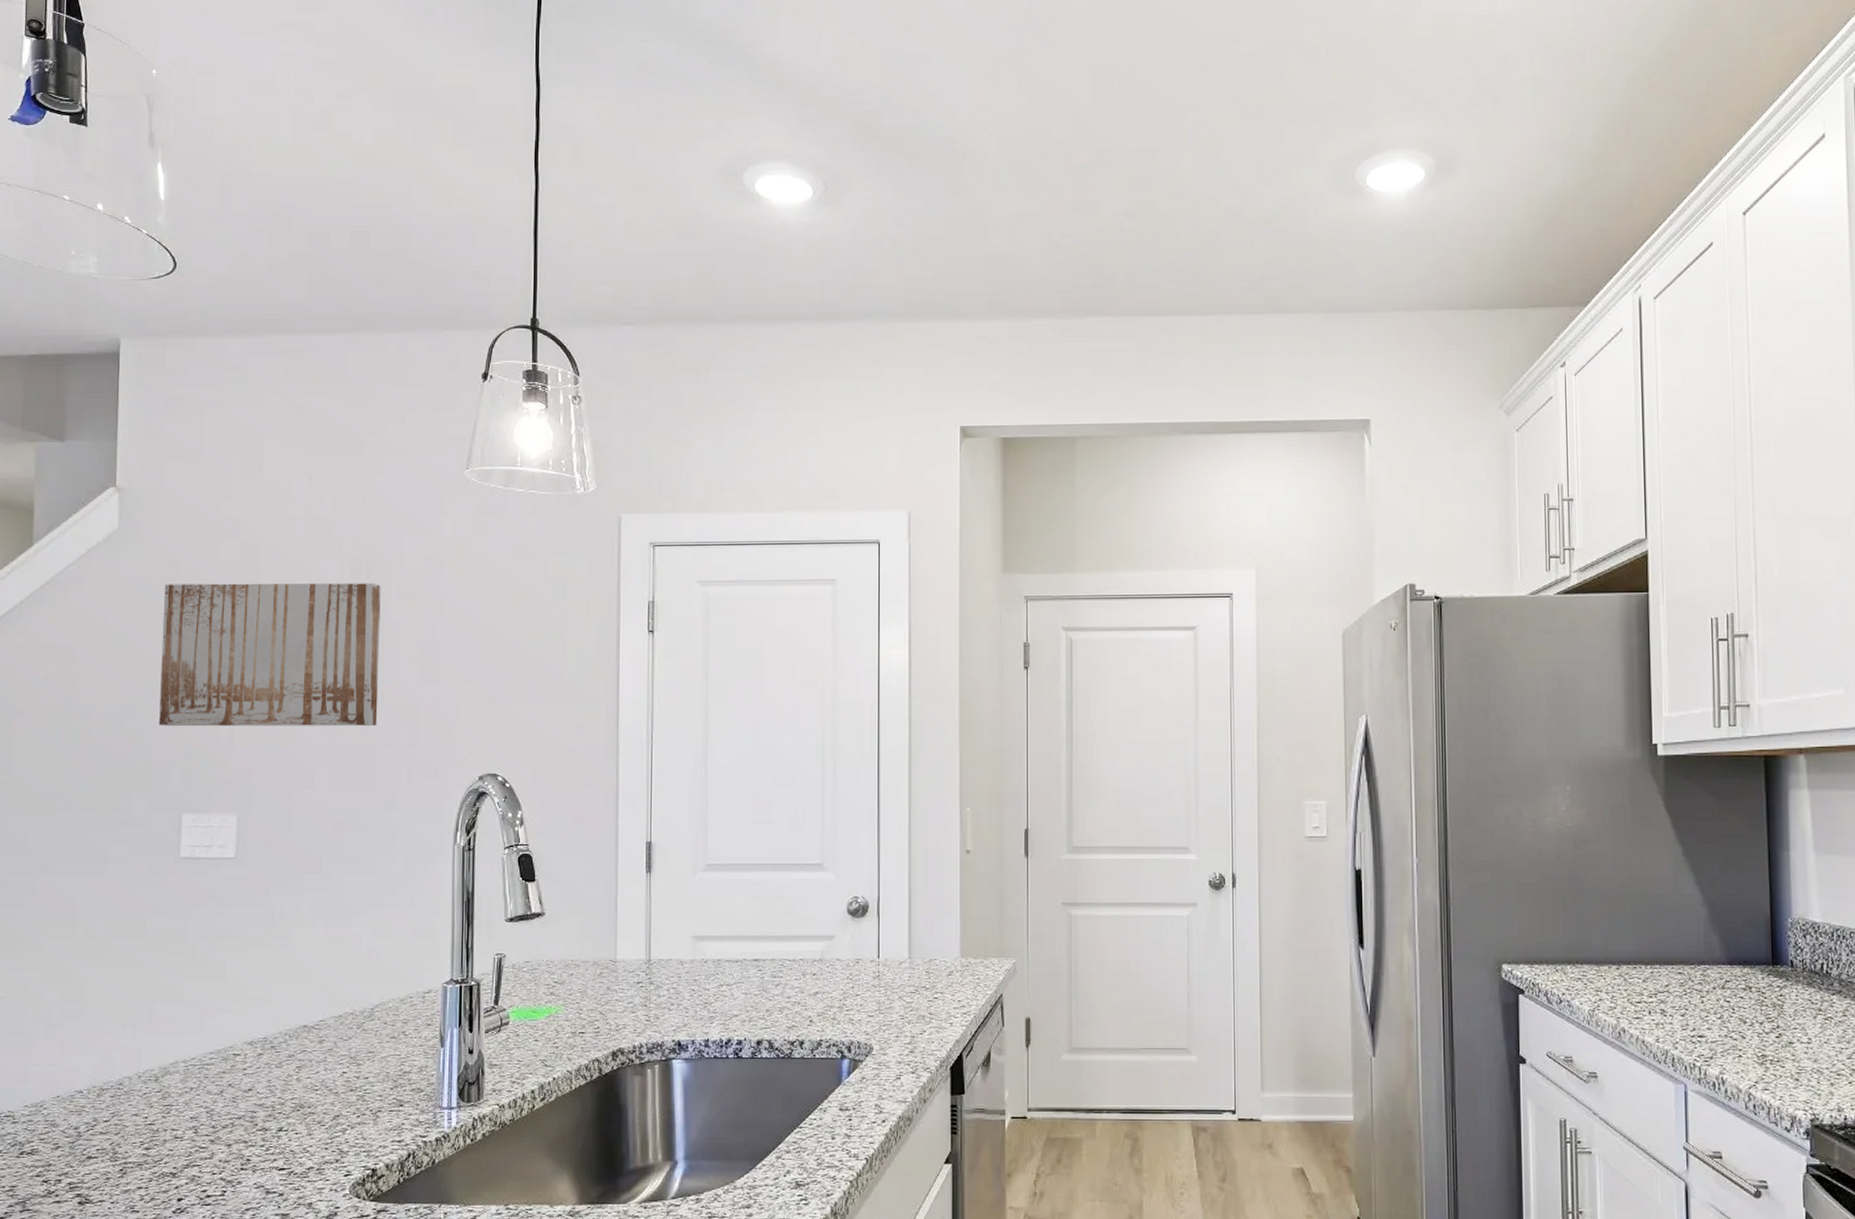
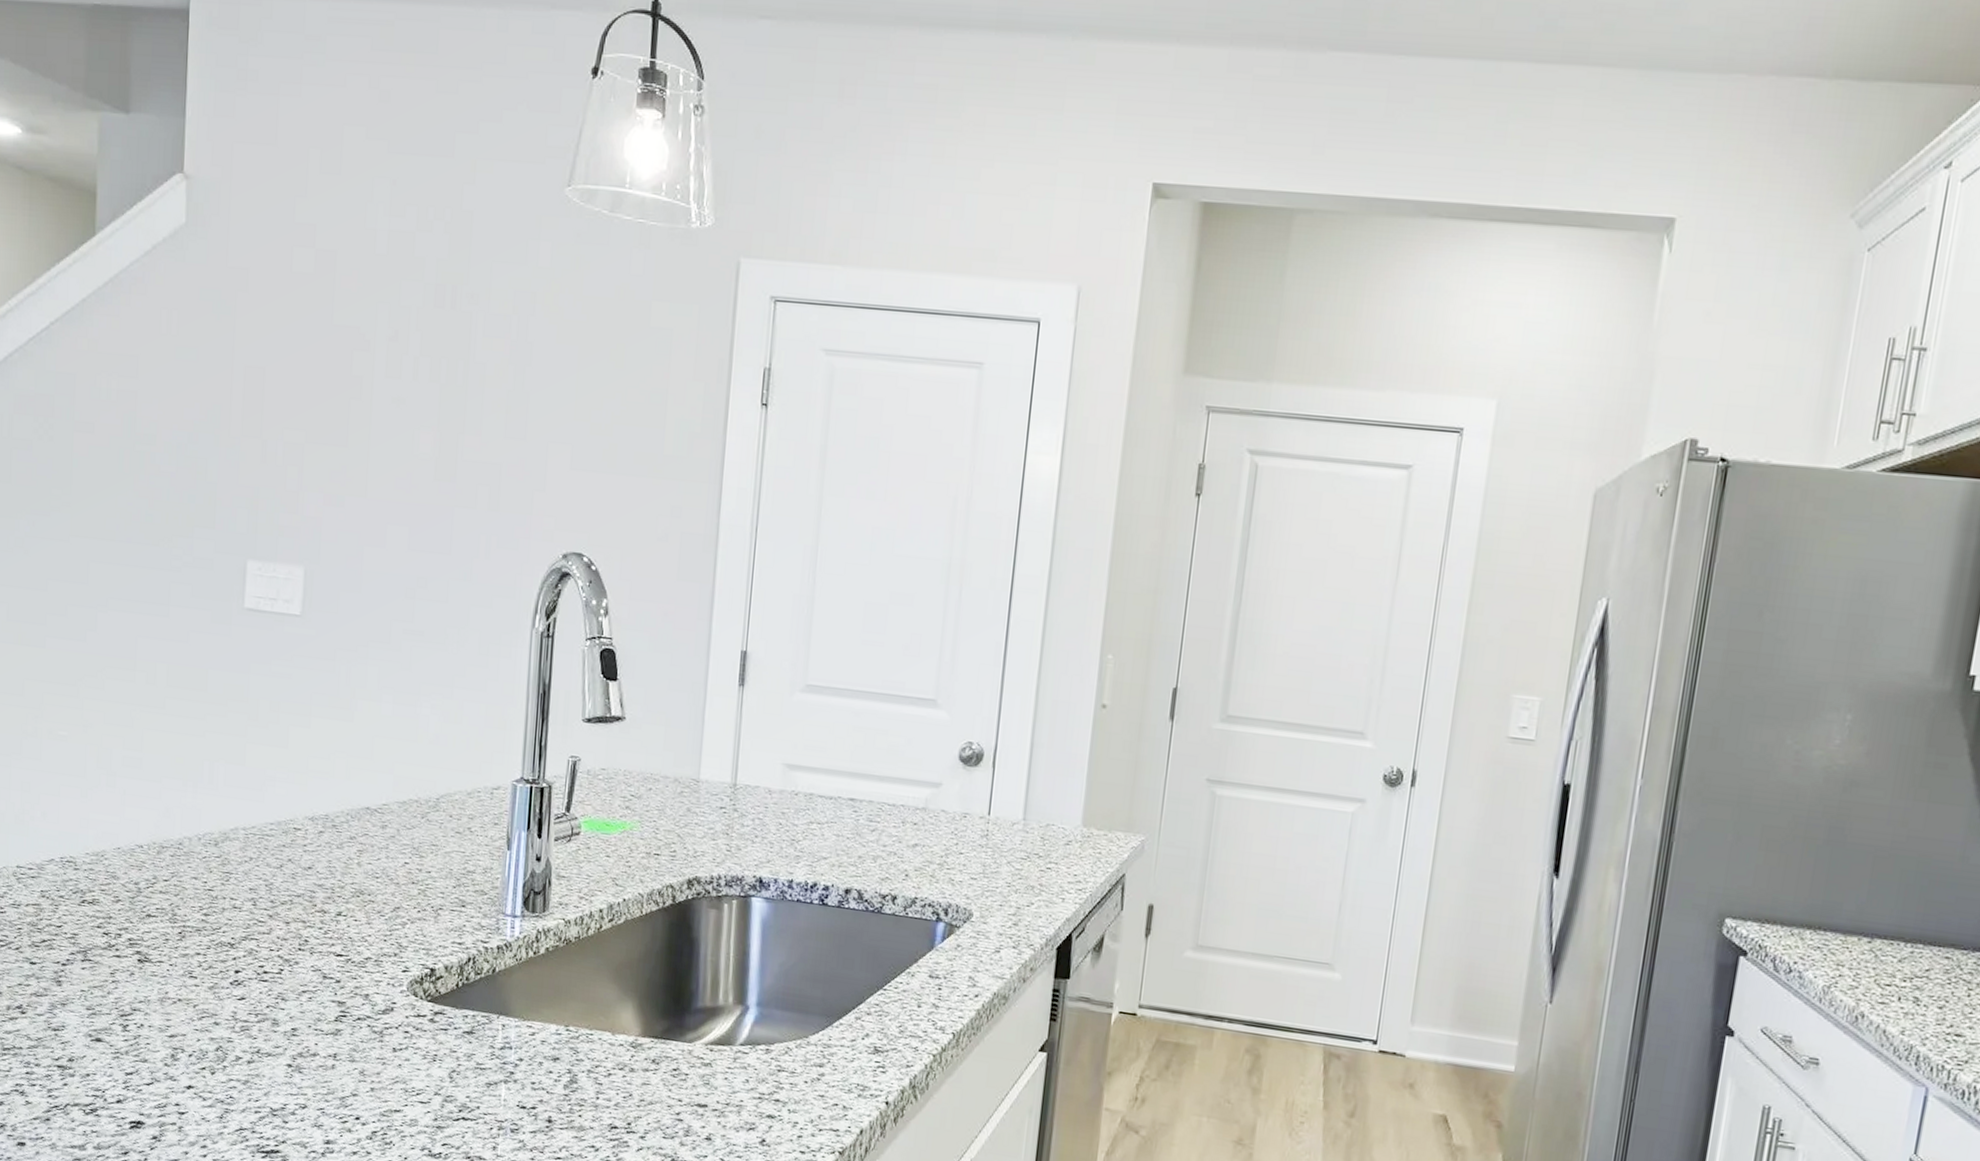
wall art: present [159,583,381,727] -> none [225,294,467,483]

